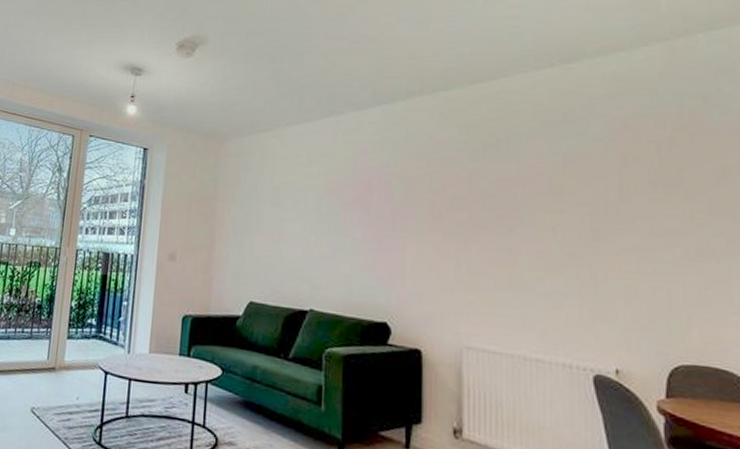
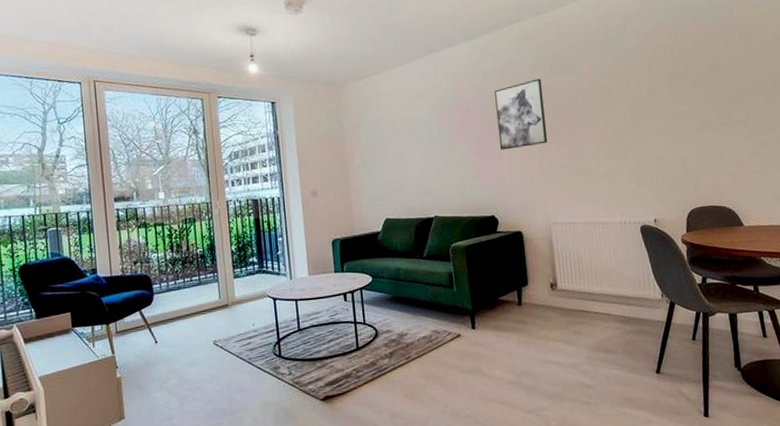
wall art: none [404,160,470,243] -> present [495,78,548,150]

